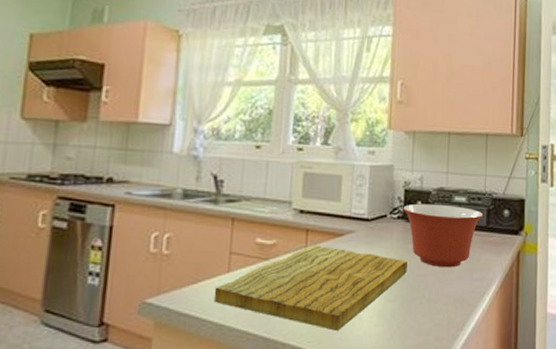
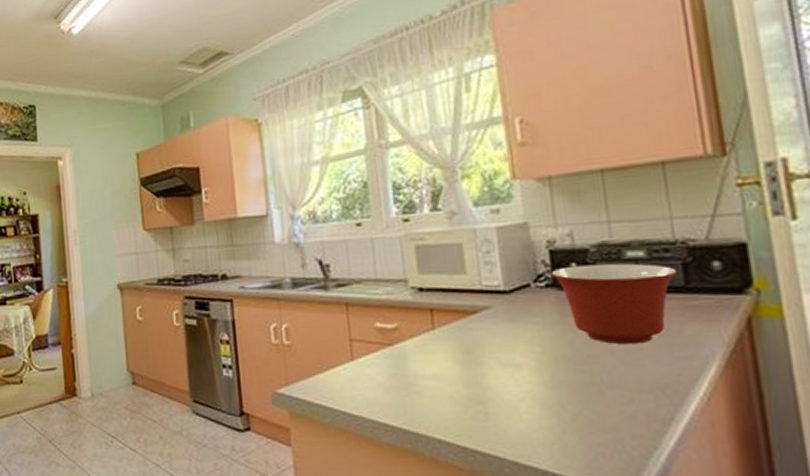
cutting board: present [213,245,407,331] -> none [341,326,571,423]

